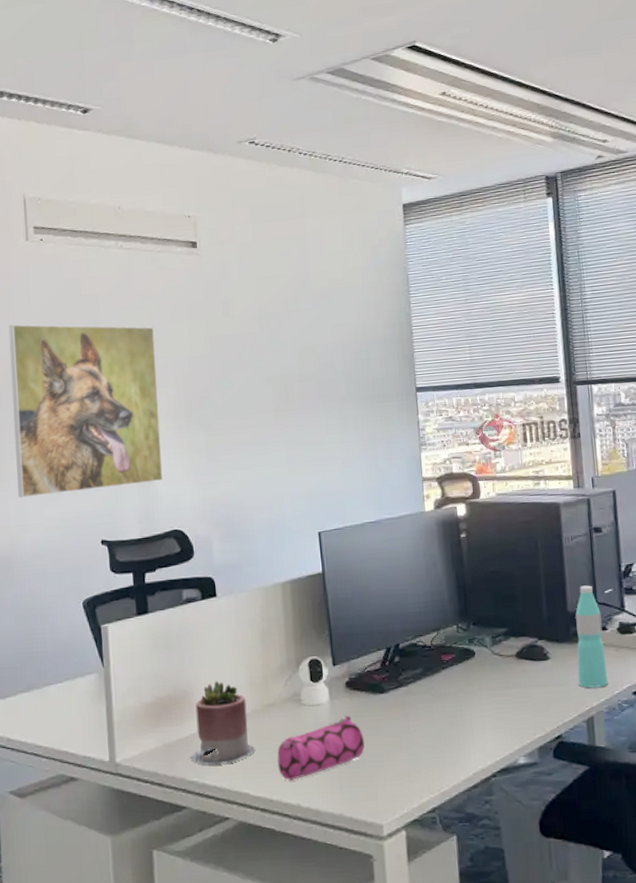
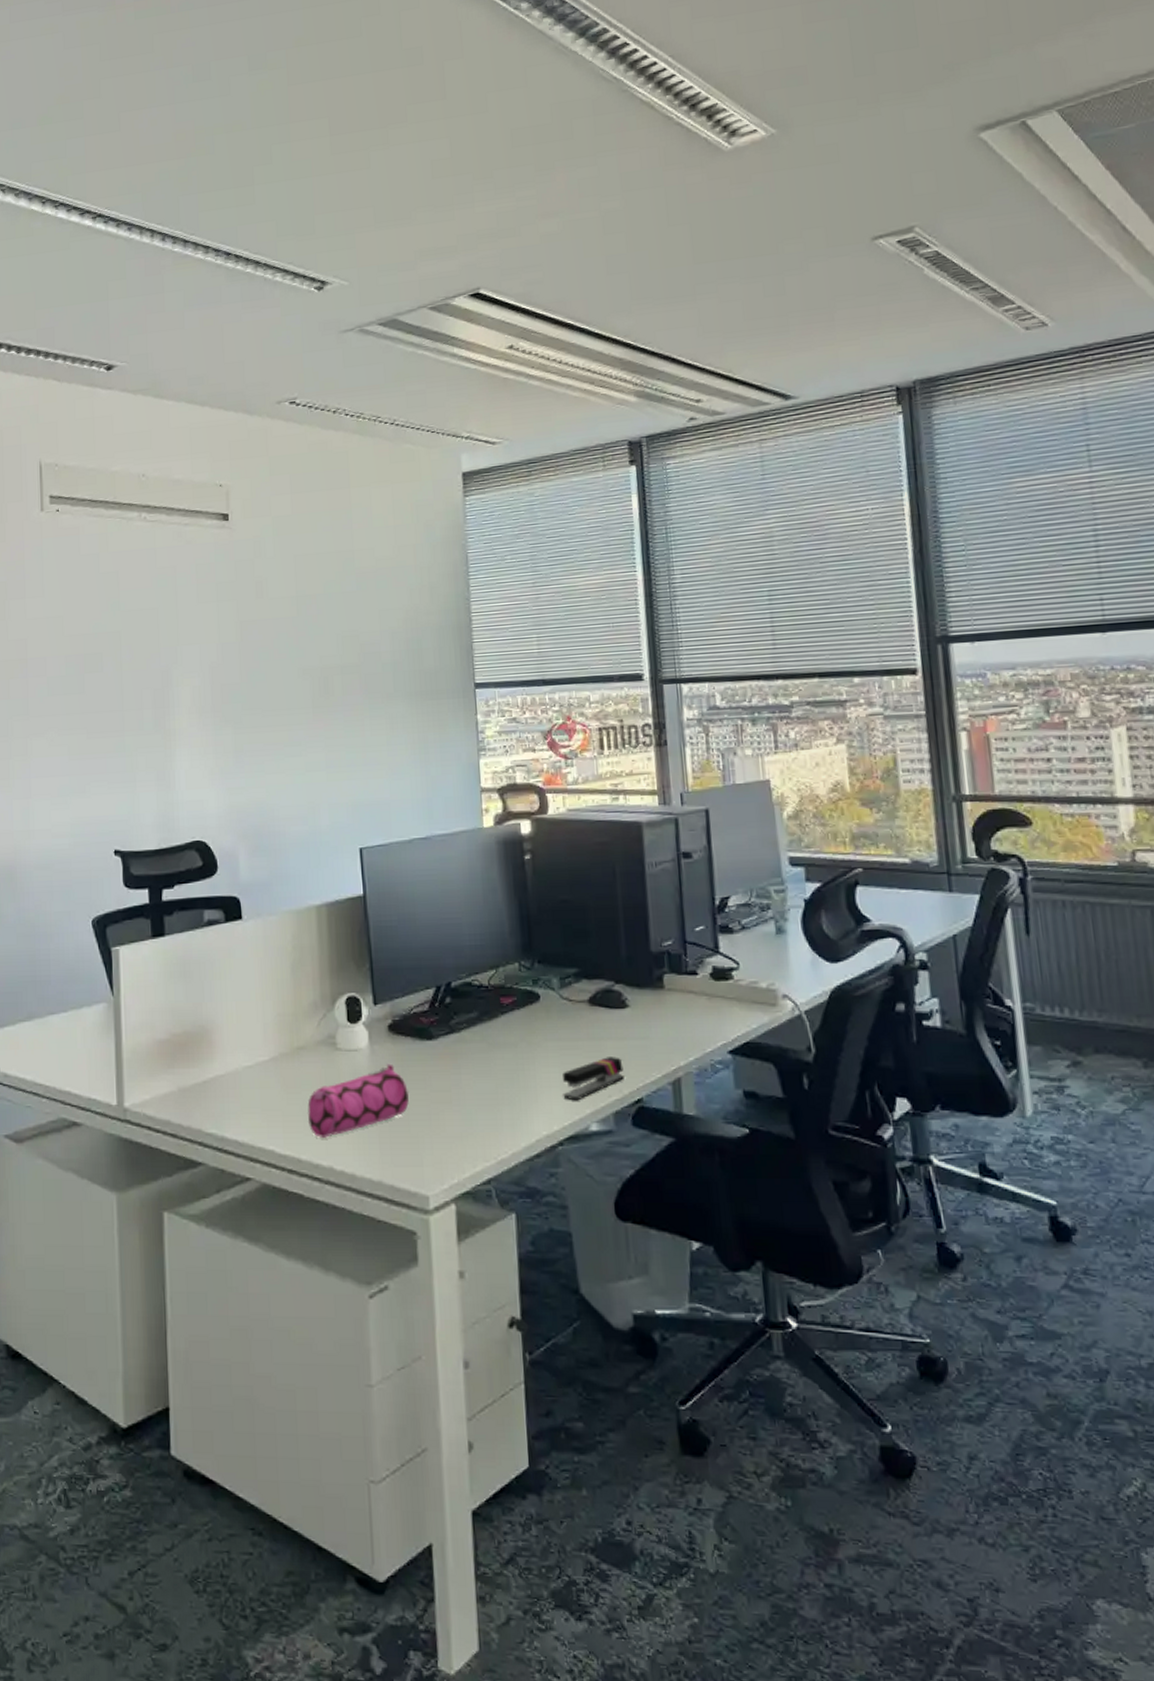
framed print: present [8,324,163,498] -> none [19,604,185,799]
succulent planter: present [191,680,255,765] -> none [209,1016,283,1115]
stapler: none [495,701,547,740] -> present [563,1057,624,1101]
water bottle: present [575,585,609,688] -> none [660,920,699,1044]

